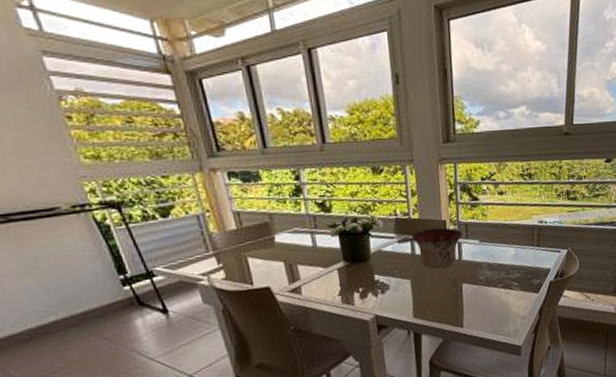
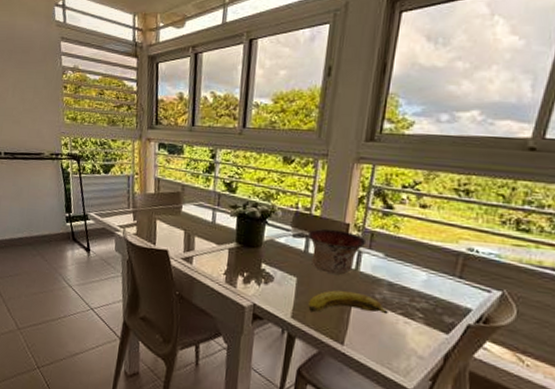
banana: none [426,279,492,308] -> present [308,290,388,315]

